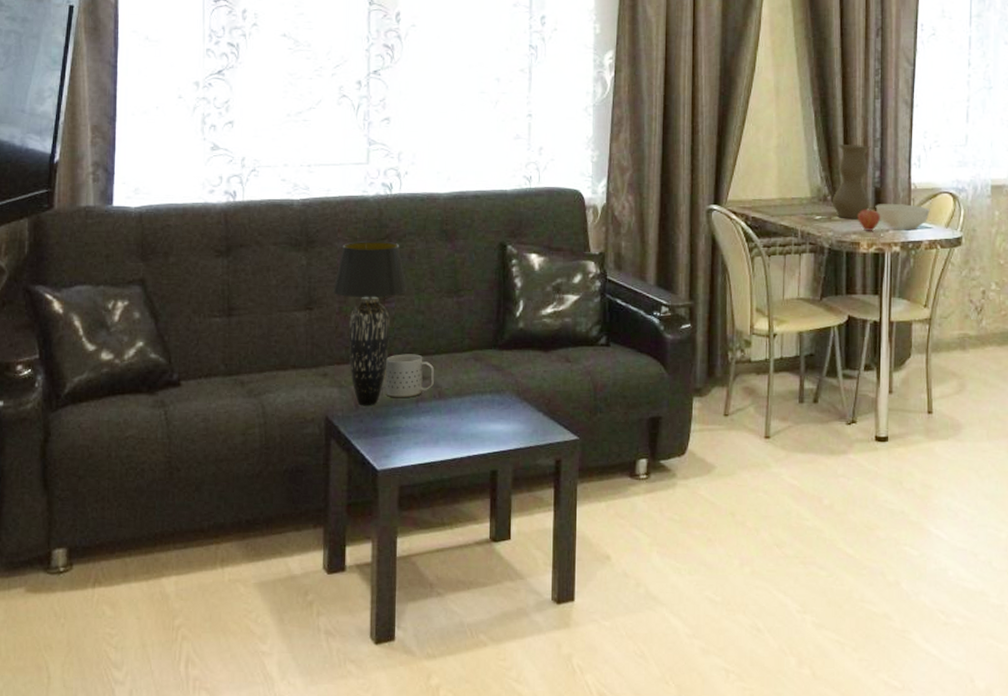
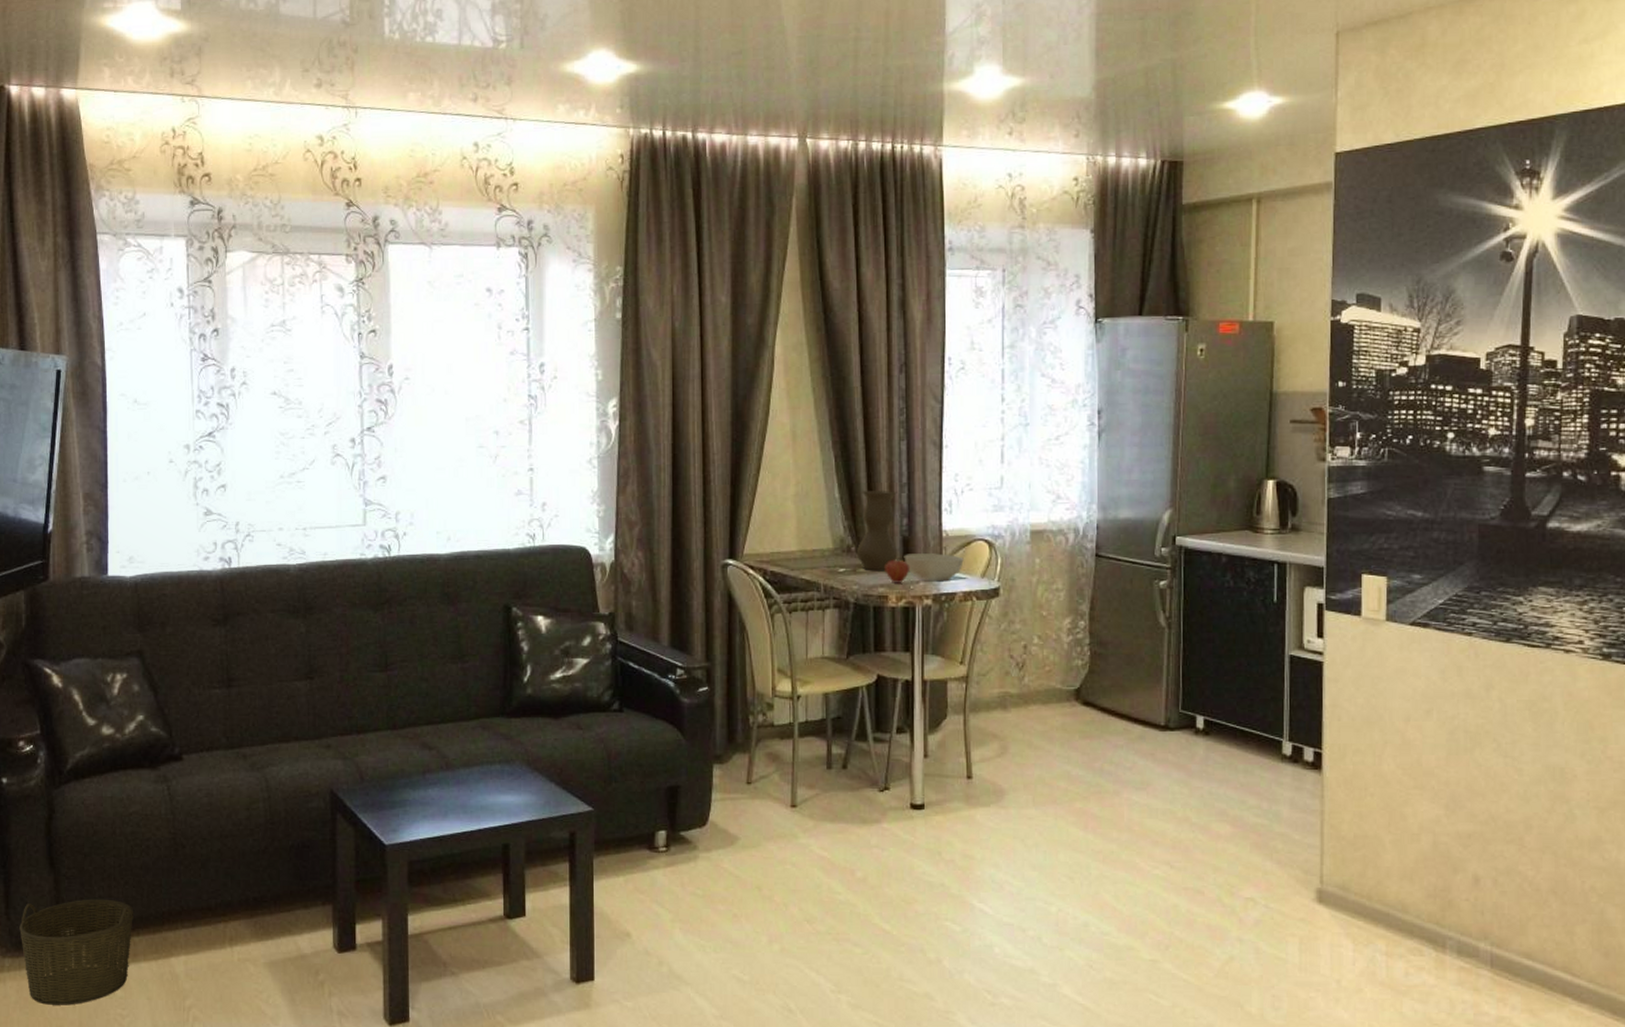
basket: none [10,520,127,625] -> present [19,899,134,1005]
table lamp: present [333,241,407,405] -> none [333,607,410,777]
mug: present [385,354,435,398] -> none [389,723,442,770]

